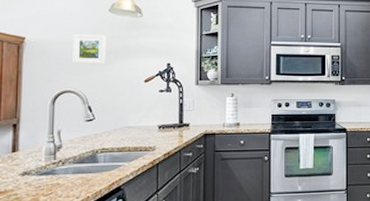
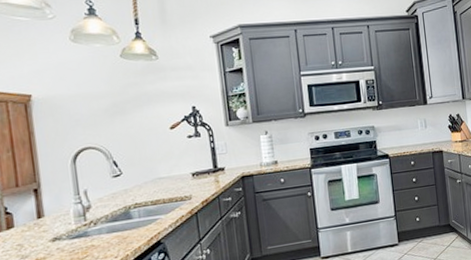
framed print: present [72,34,106,64] -> none [84,83,124,118]

